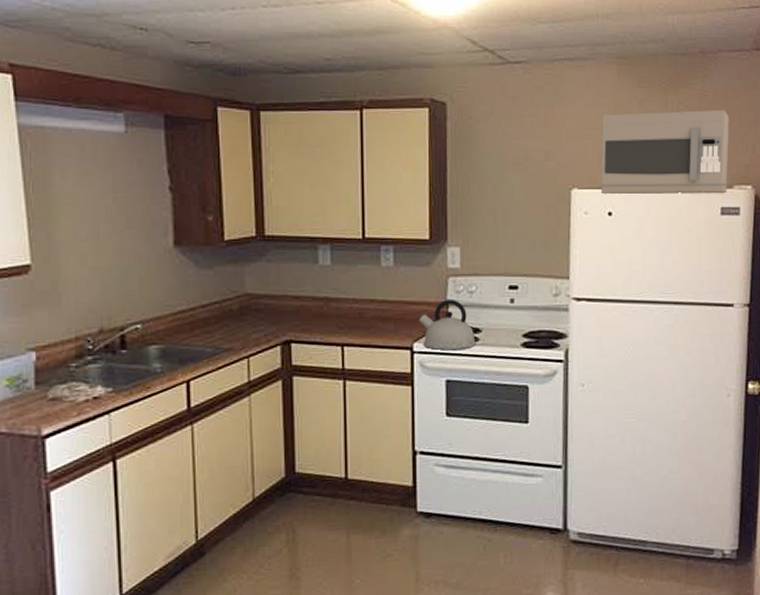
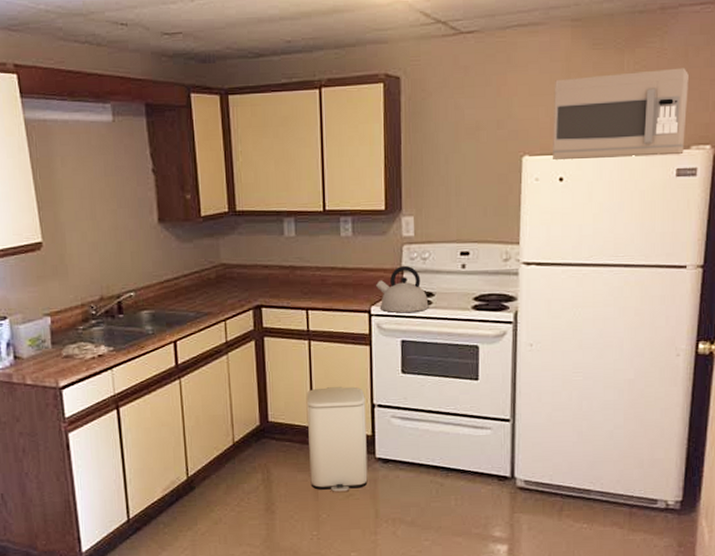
pedal bin: none [339,431,408,553] -> present [306,386,368,492]

